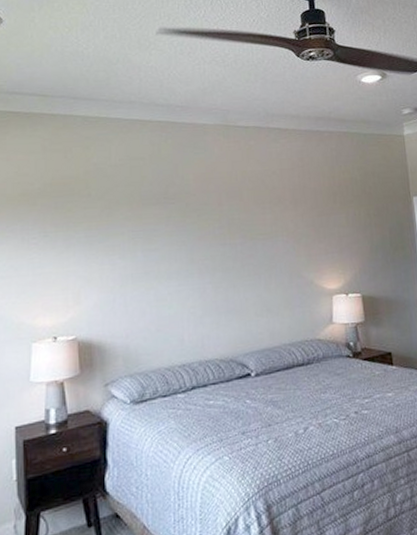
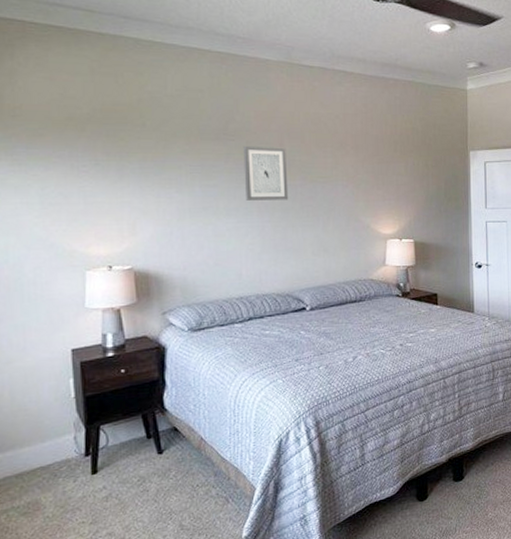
wall art: none [183,207,229,263] -> present [243,145,289,201]

